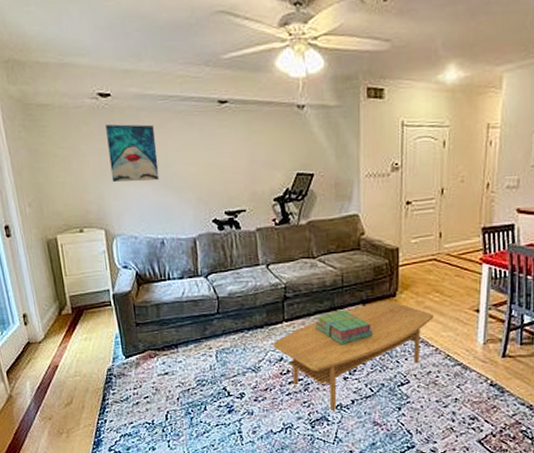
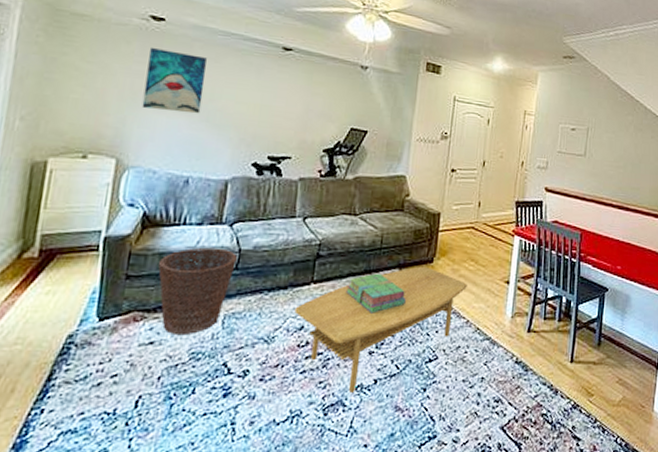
basket: none [157,297,217,367] -> present [158,247,237,334]

